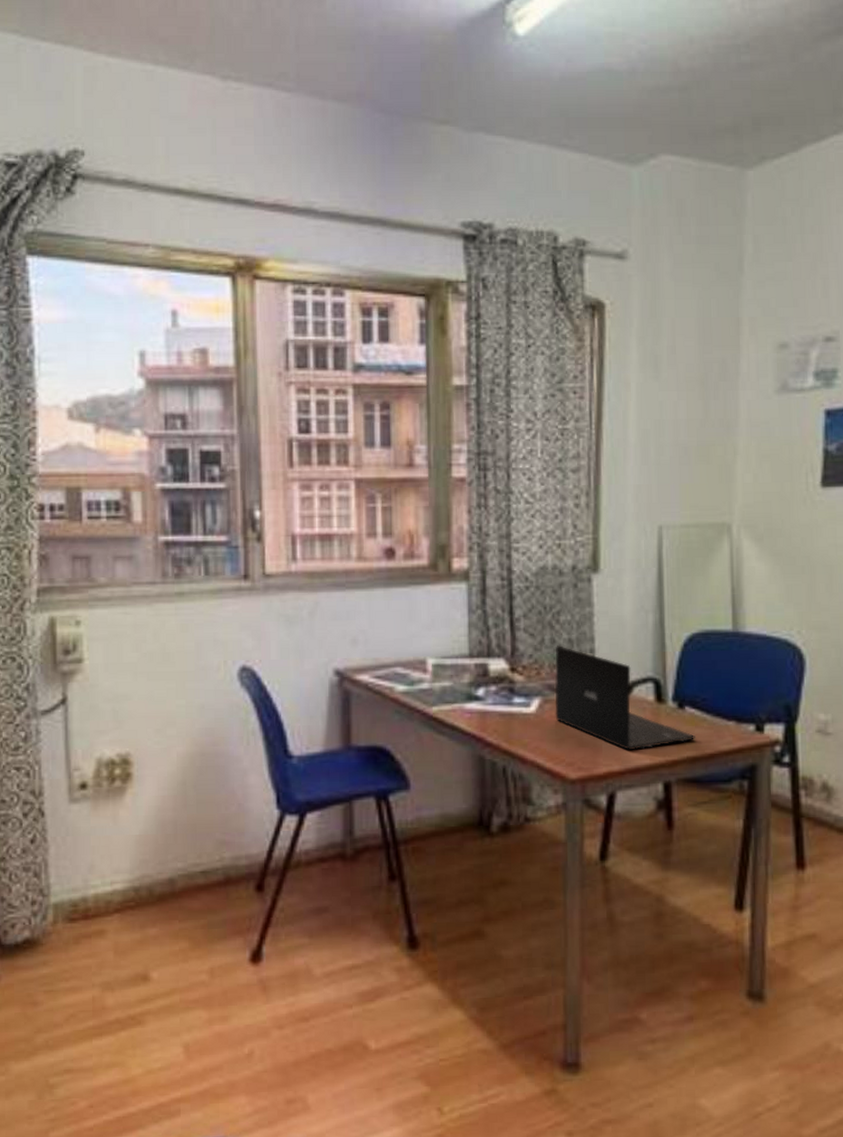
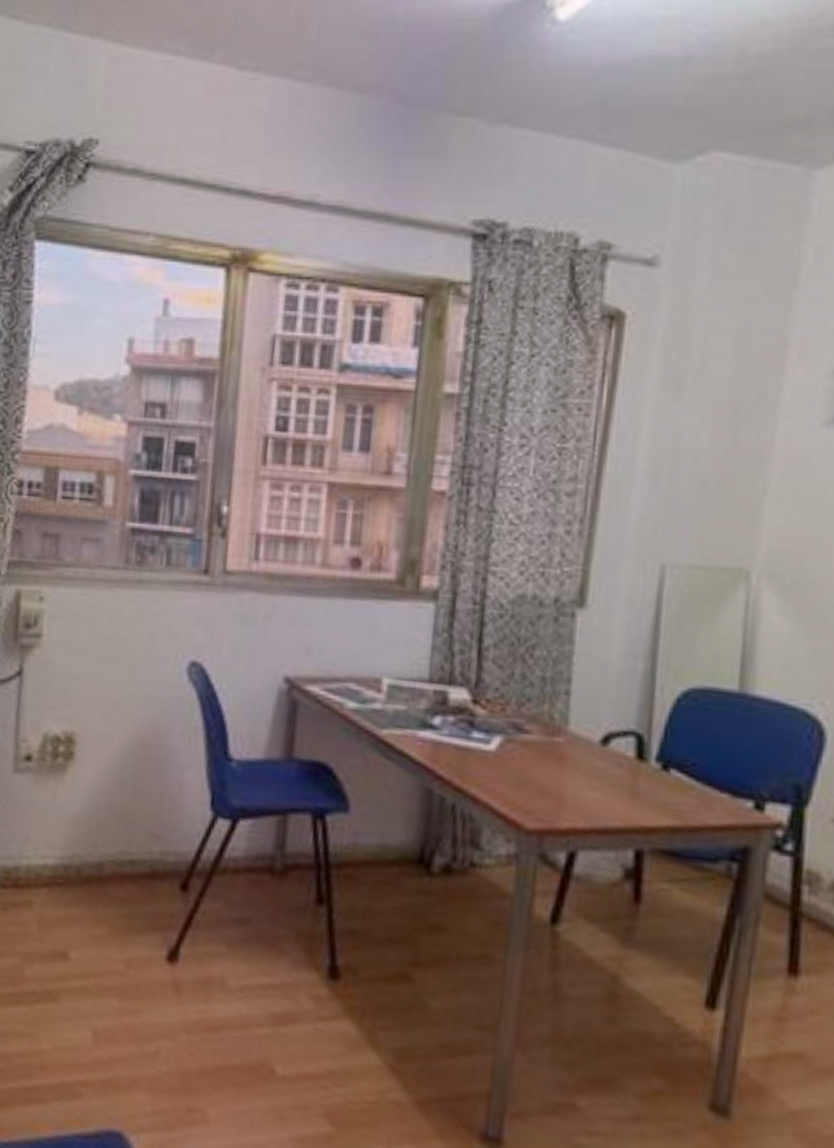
laptop: present [555,646,695,751] -> none [517,682,679,810]

